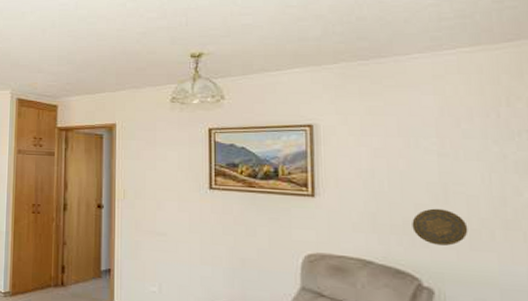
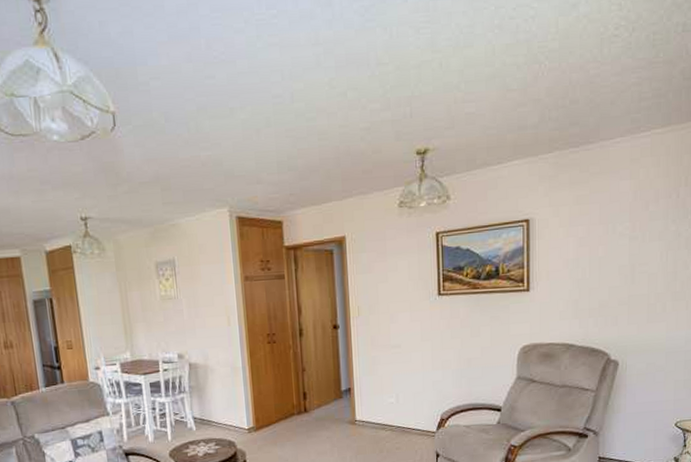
decorative plate: present [412,208,468,246] -> none [606,288,647,322]

